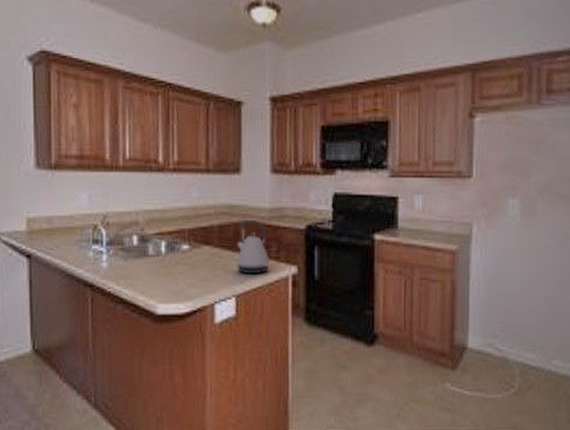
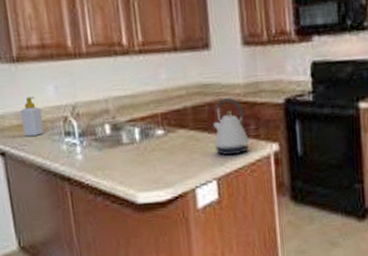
soap bottle: none [52,203,73,241] -> present [20,97,45,137]

